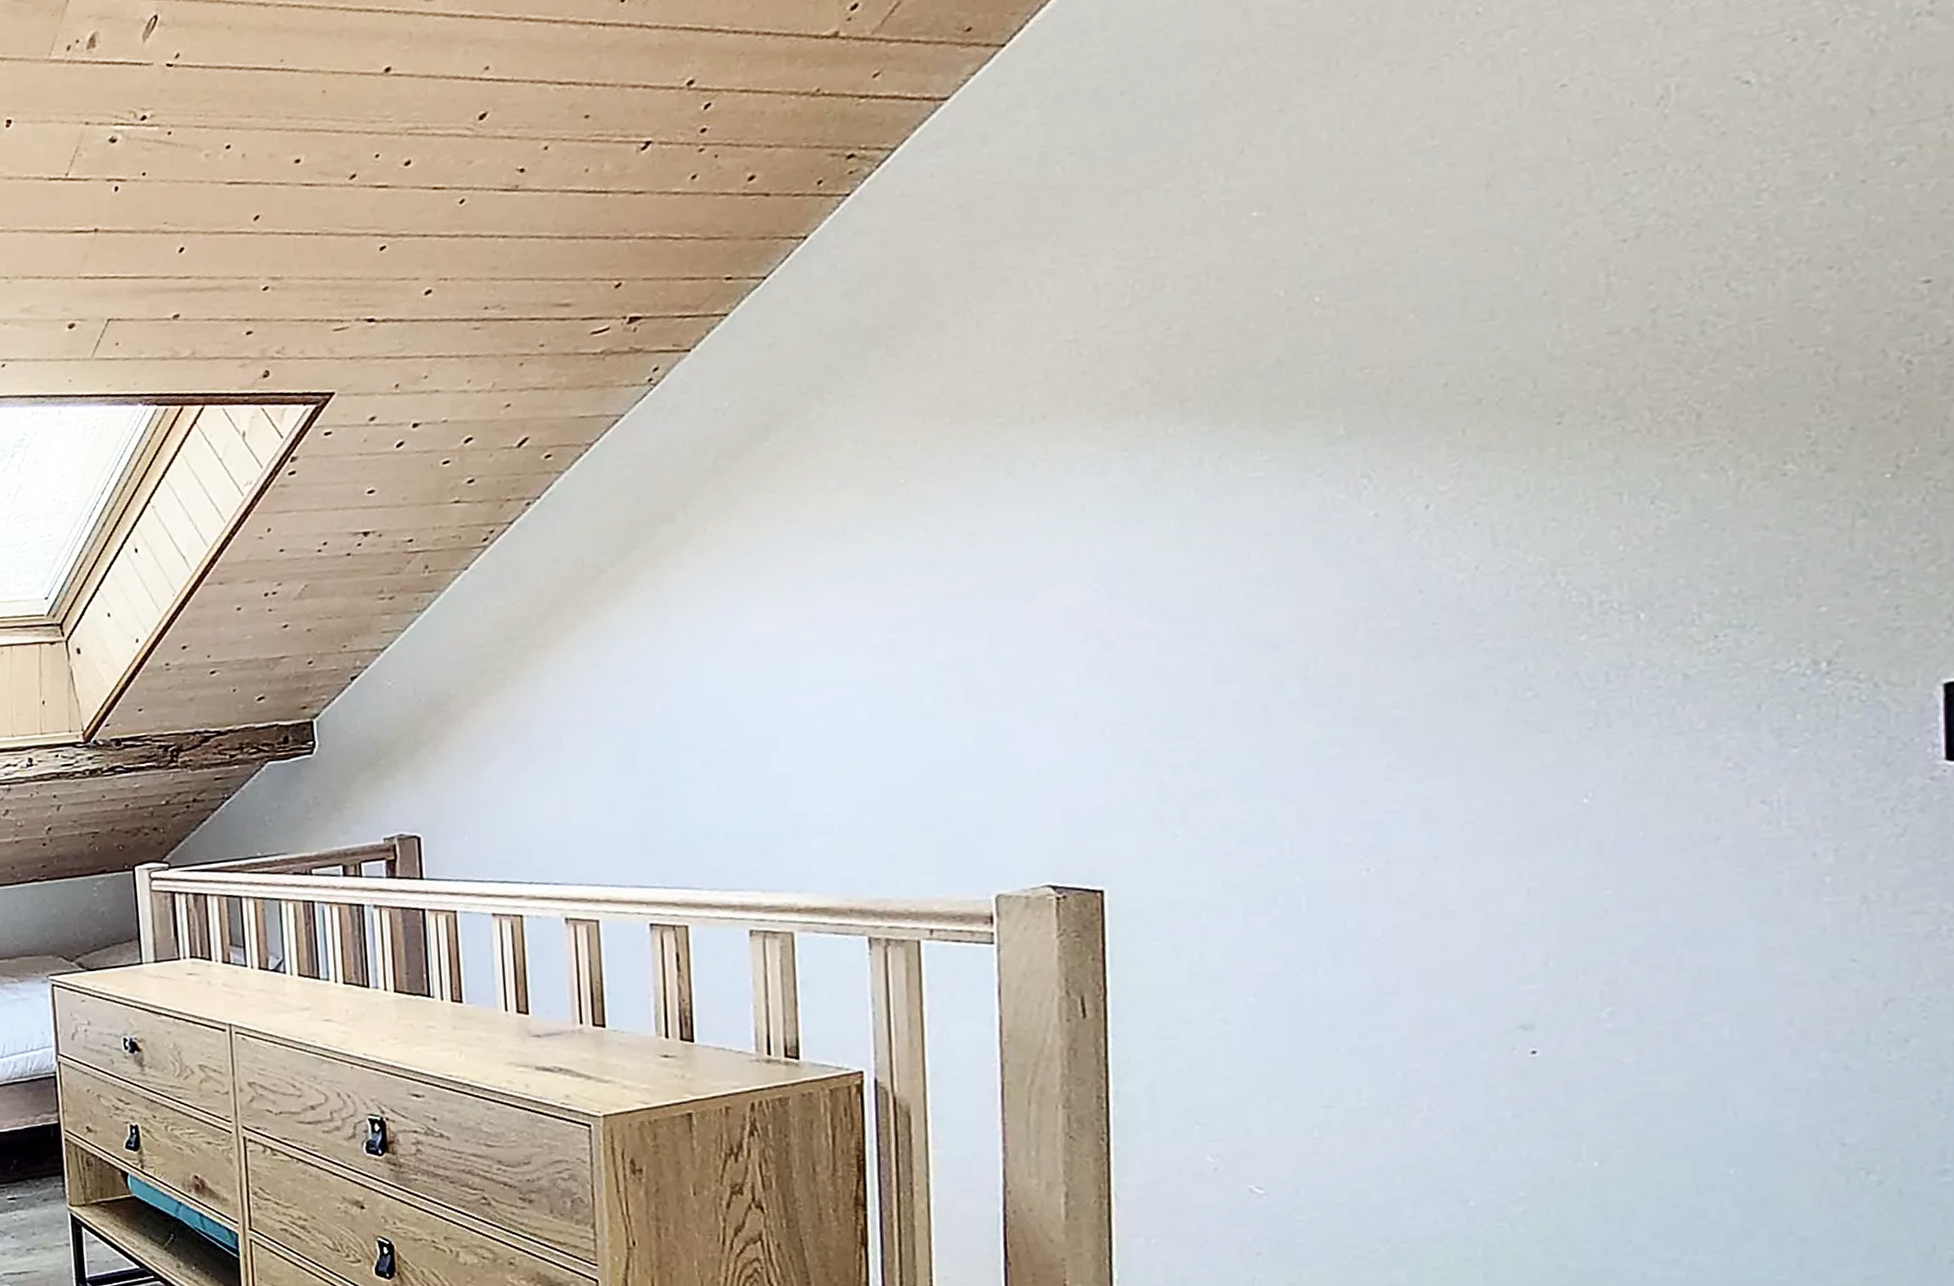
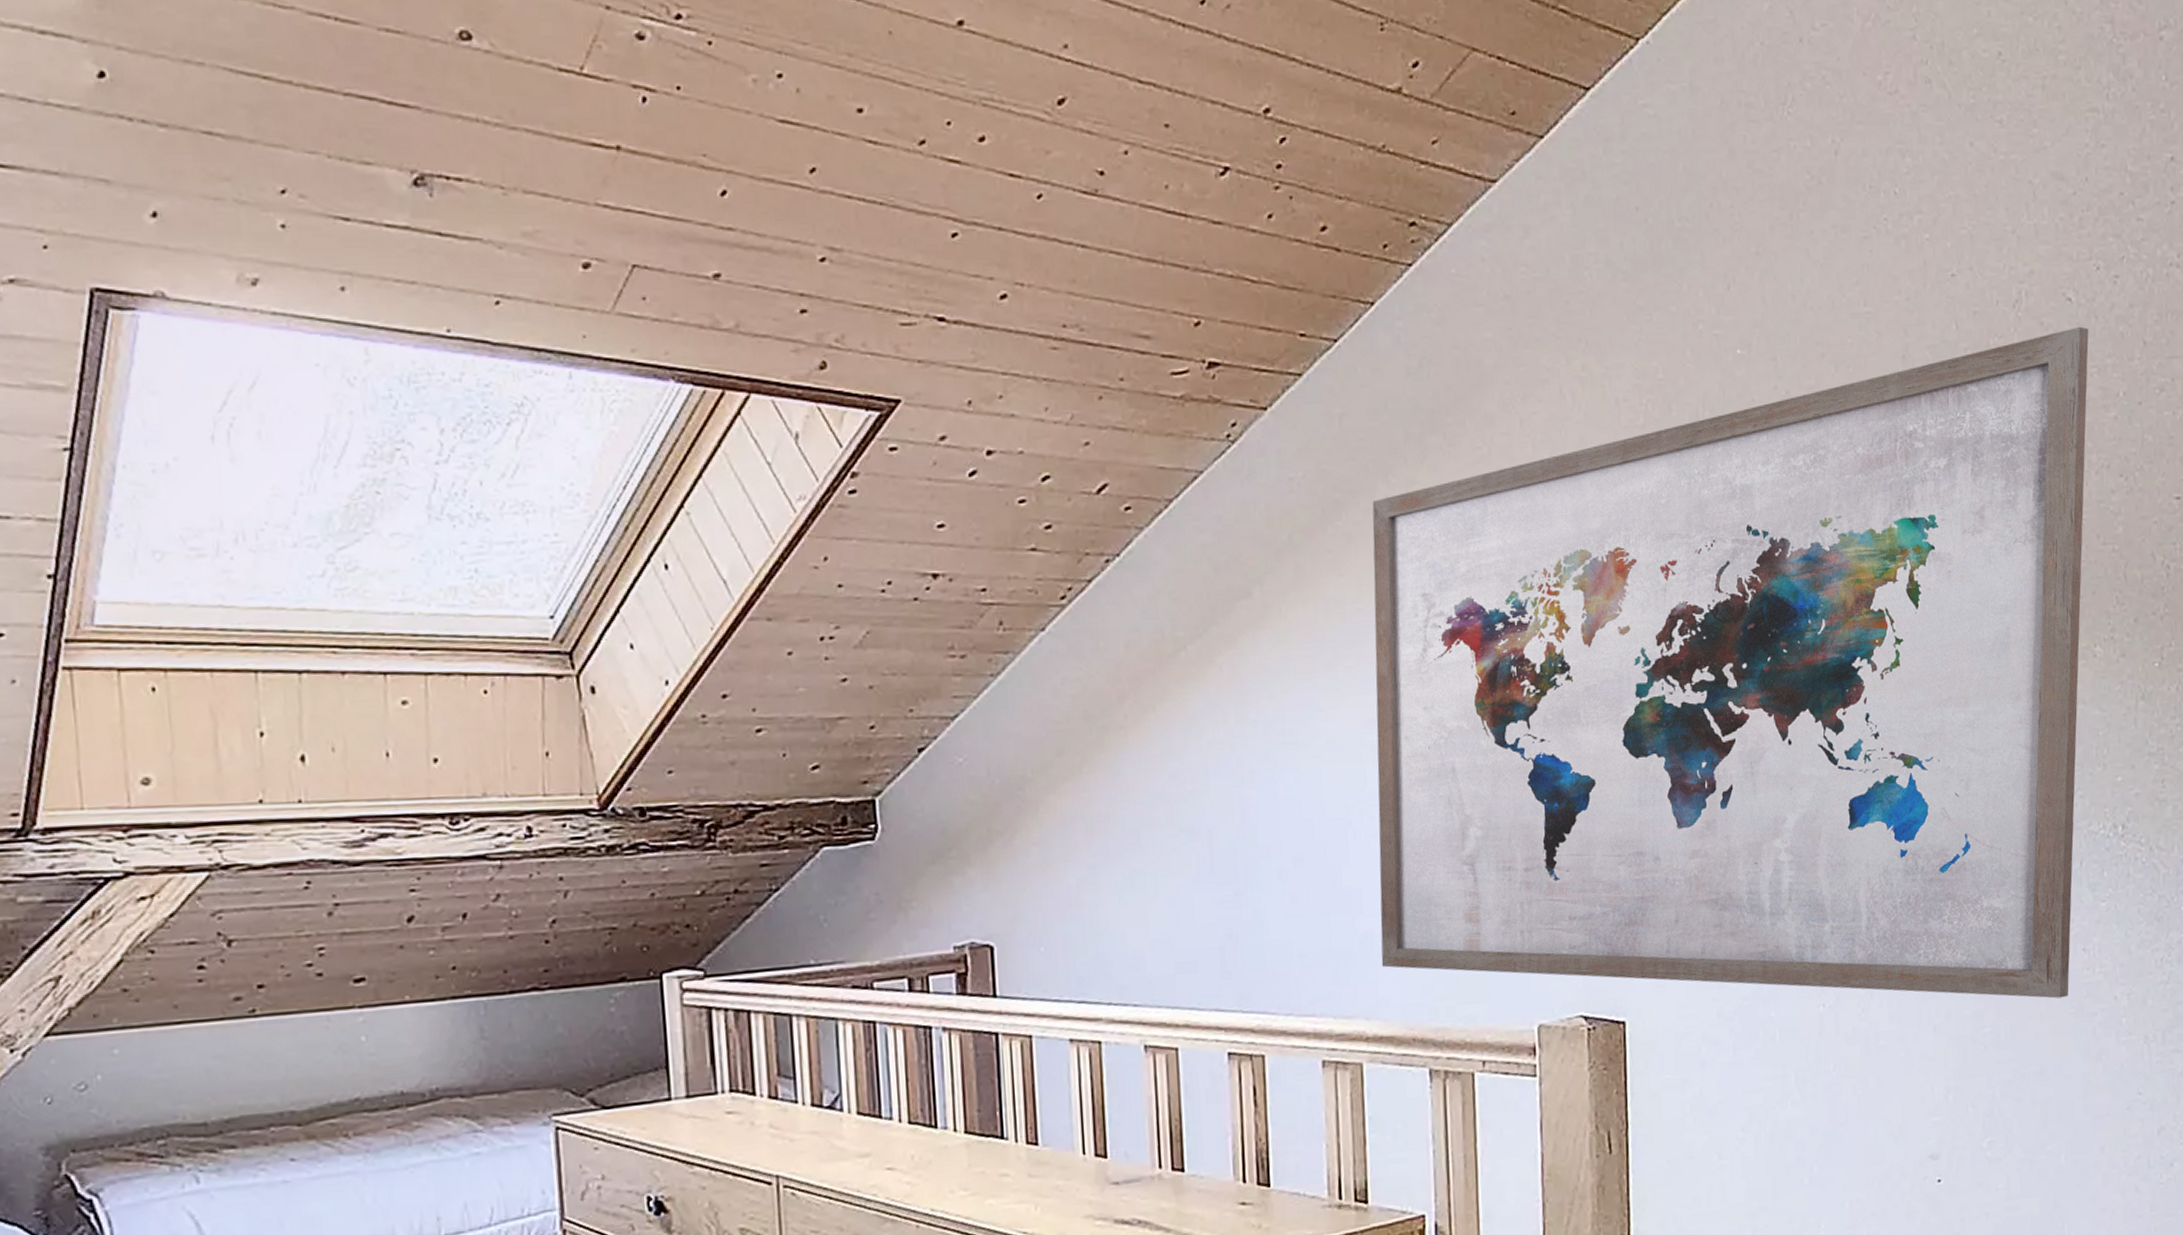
wall art: none [805,109,1779,857] -> present [1372,326,2089,999]

